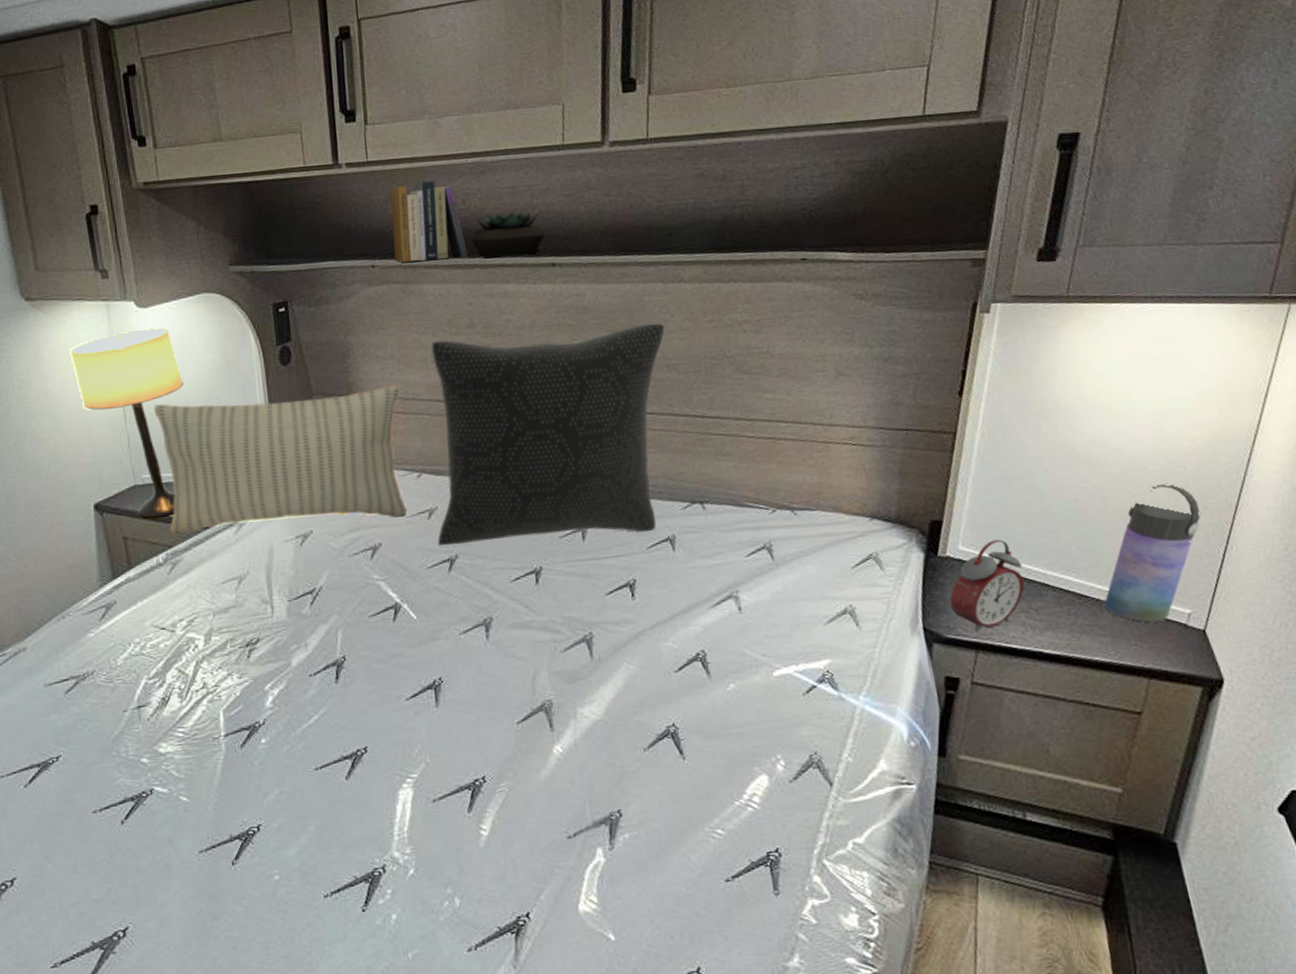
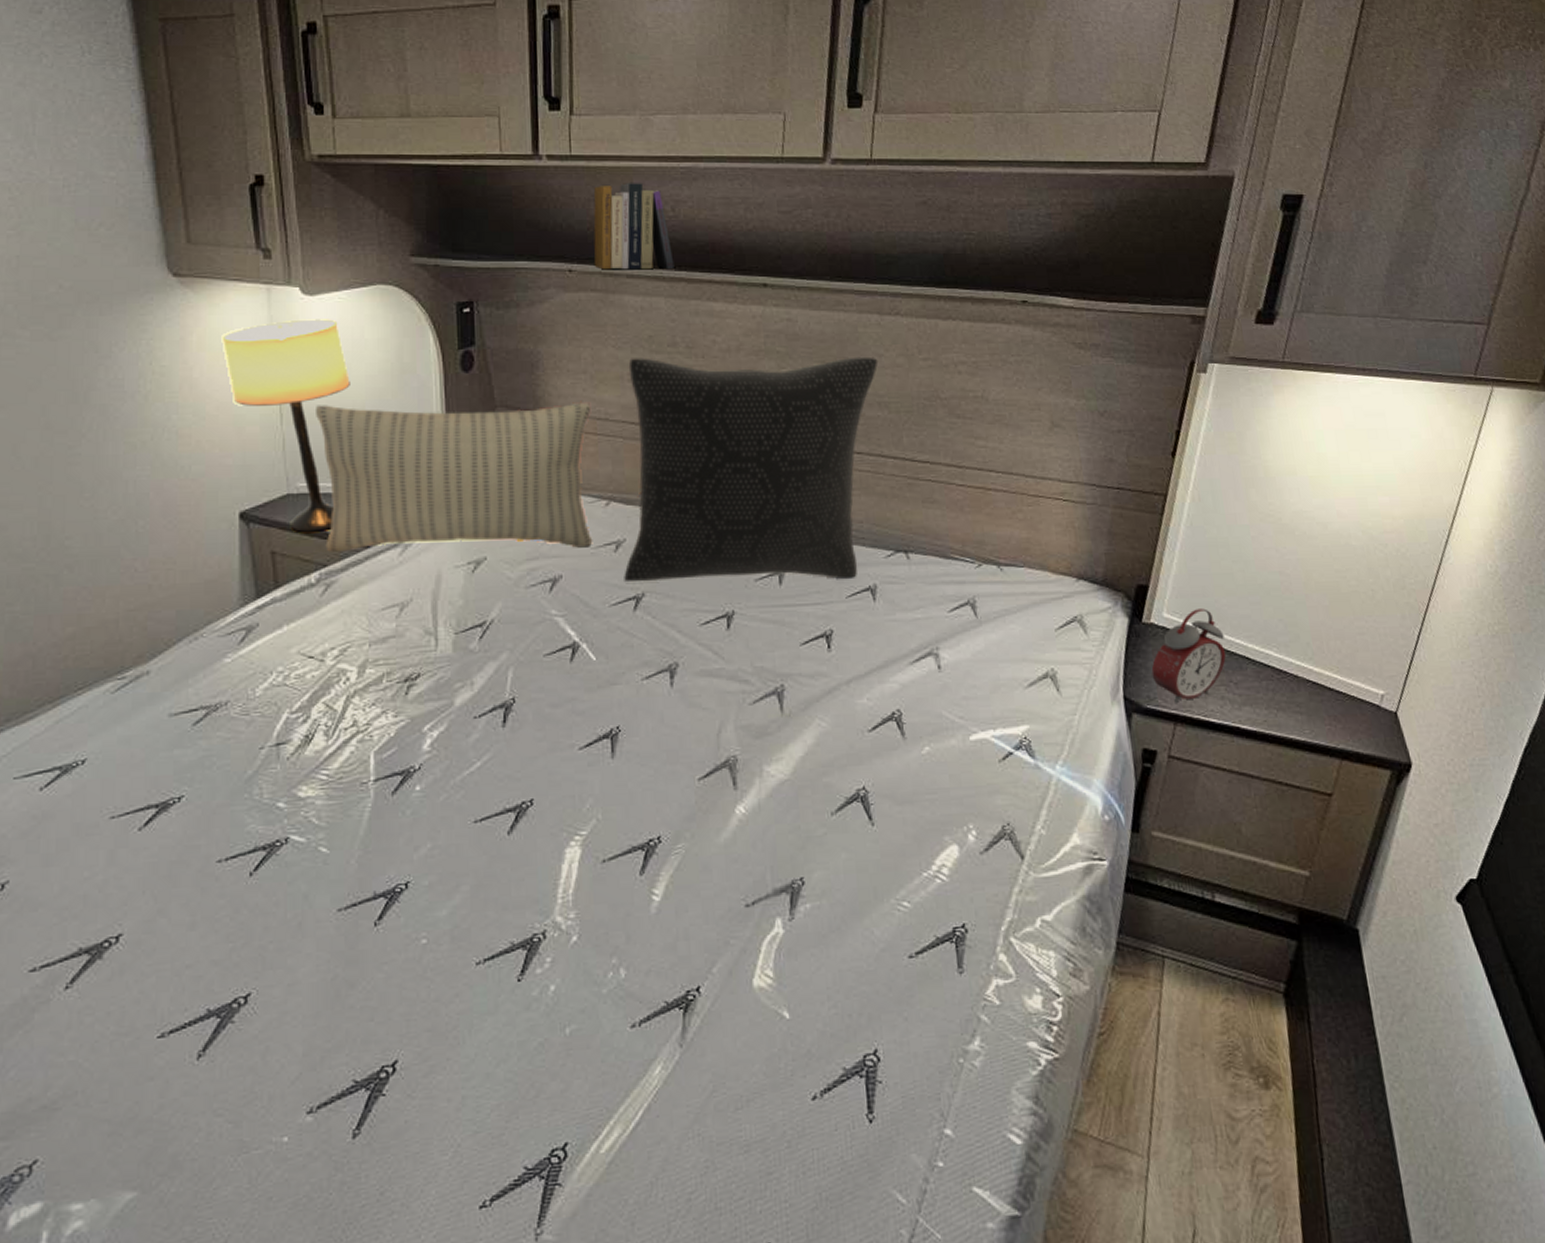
succulent plant: present [472,212,545,259] -> none [679,224,757,273]
water bottle: present [1104,483,1202,623] -> none [1302,560,1400,702]

